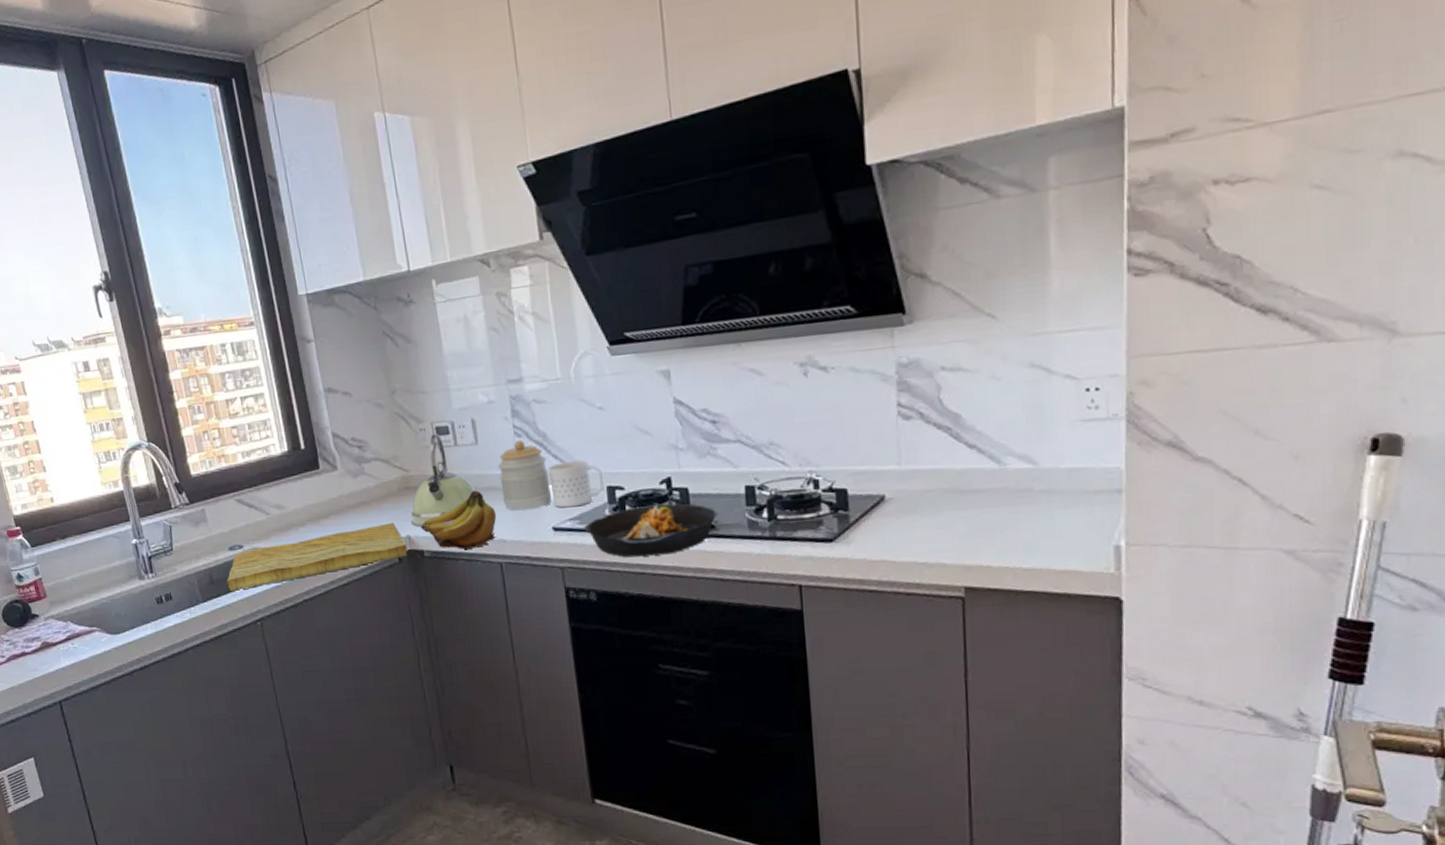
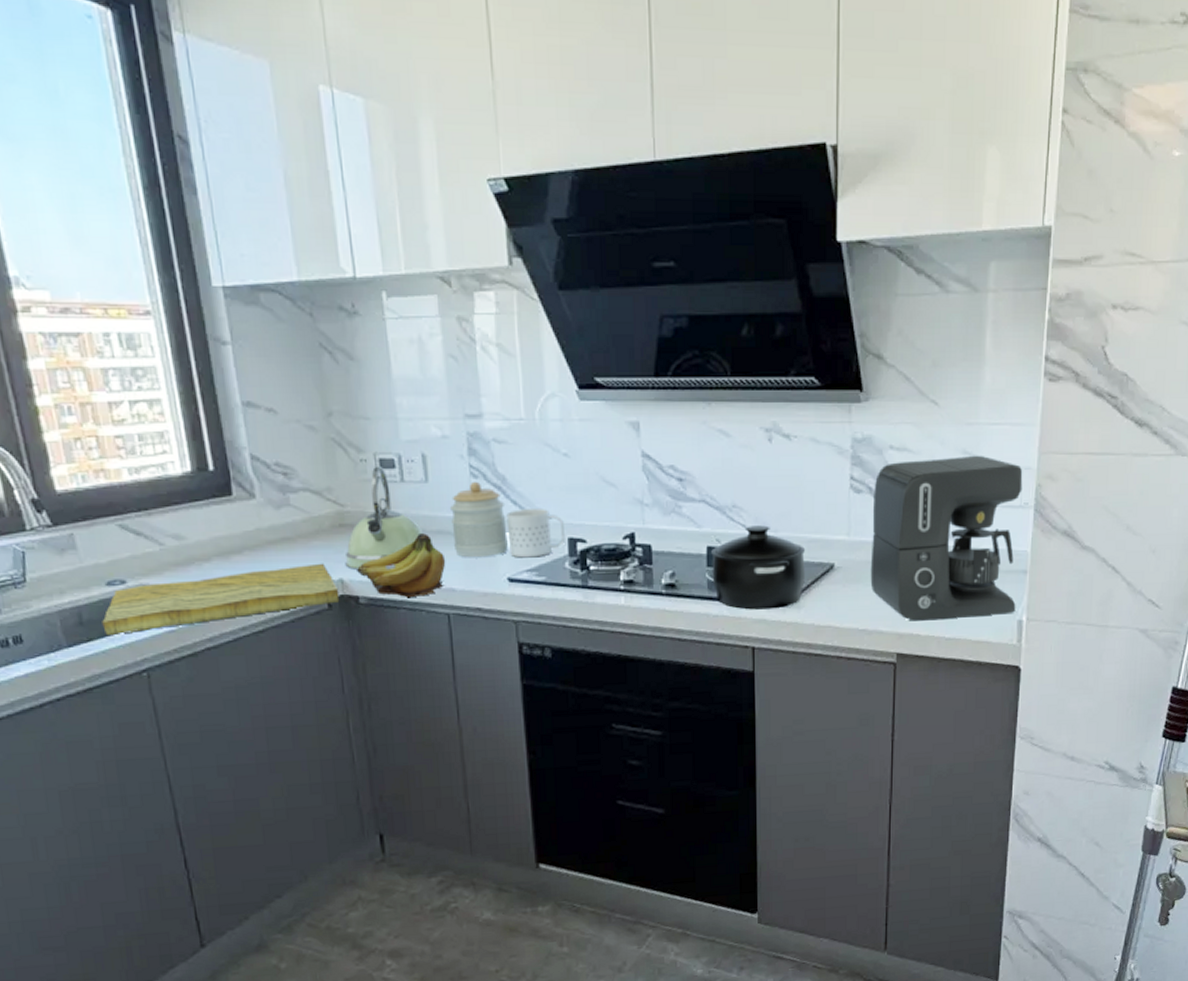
wok: present [584,502,718,558] -> none [542,558,680,614]
saucepan: none [750,460,853,547] -> present [711,525,806,610]
coffee maker: none [925,366,1111,552] -> present [870,455,1023,621]

